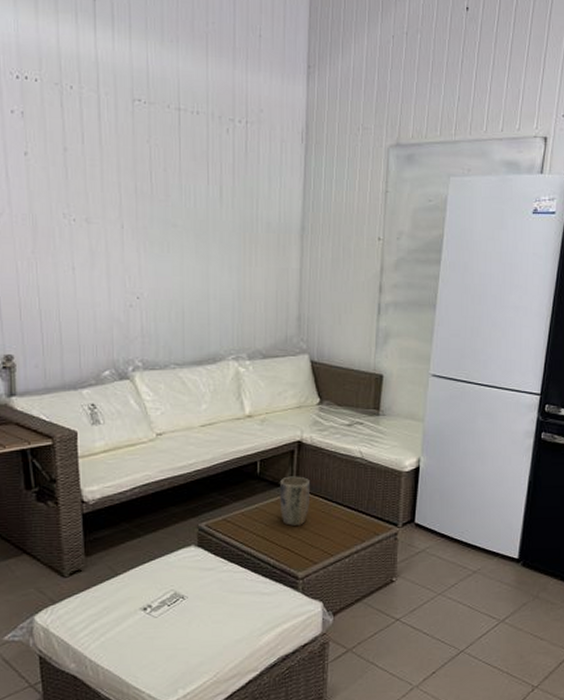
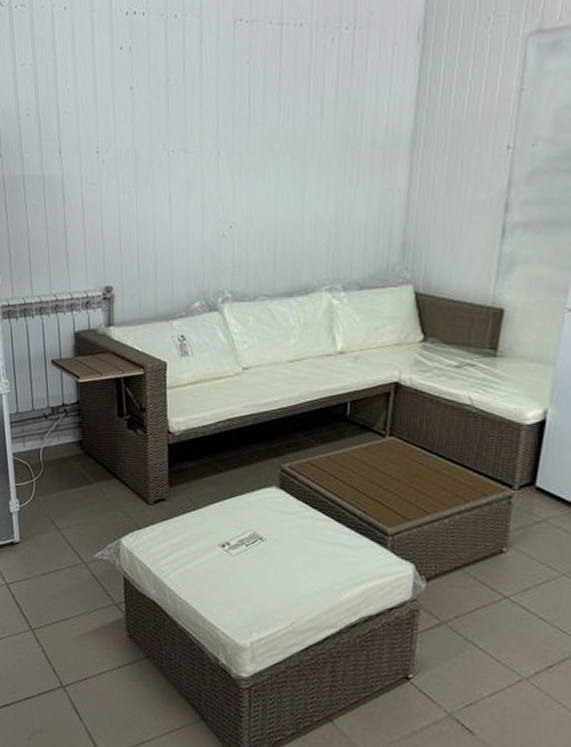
plant pot: present [279,476,311,526] -> none [370,421,408,476]

